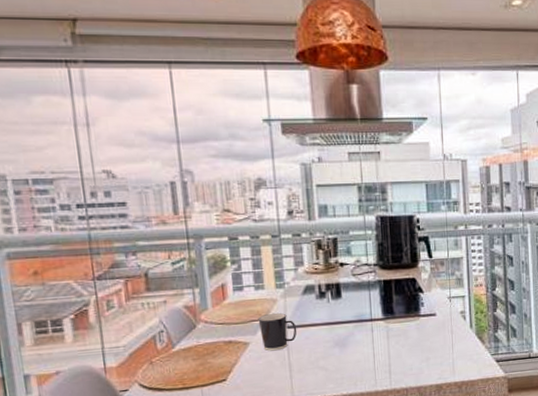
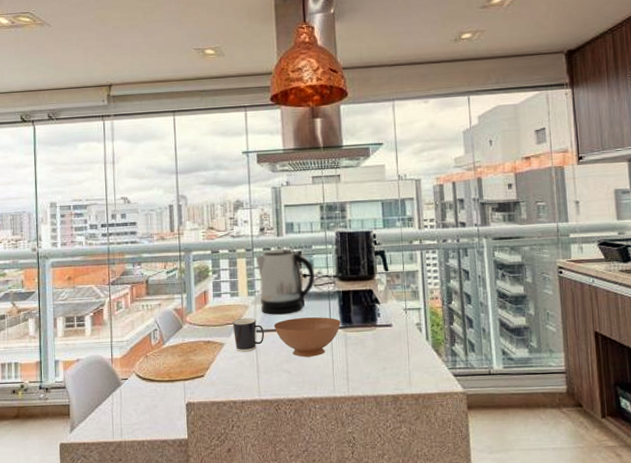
kettle: none [283,234,354,308] -> present [255,248,315,315]
bowl: none [307,308,383,353] -> present [273,317,342,357]

